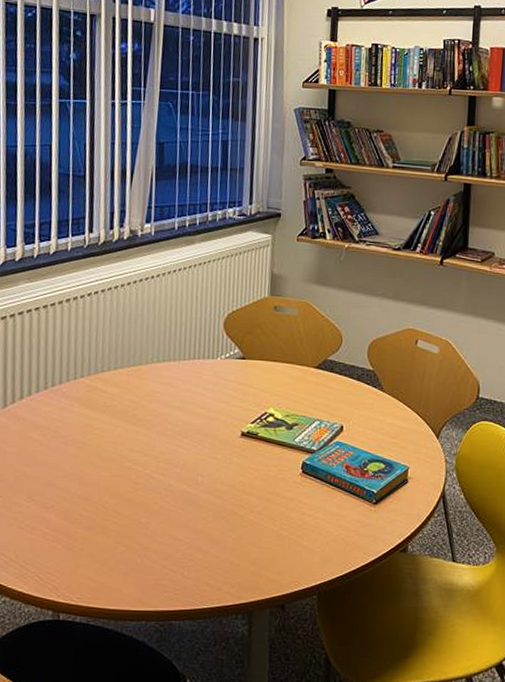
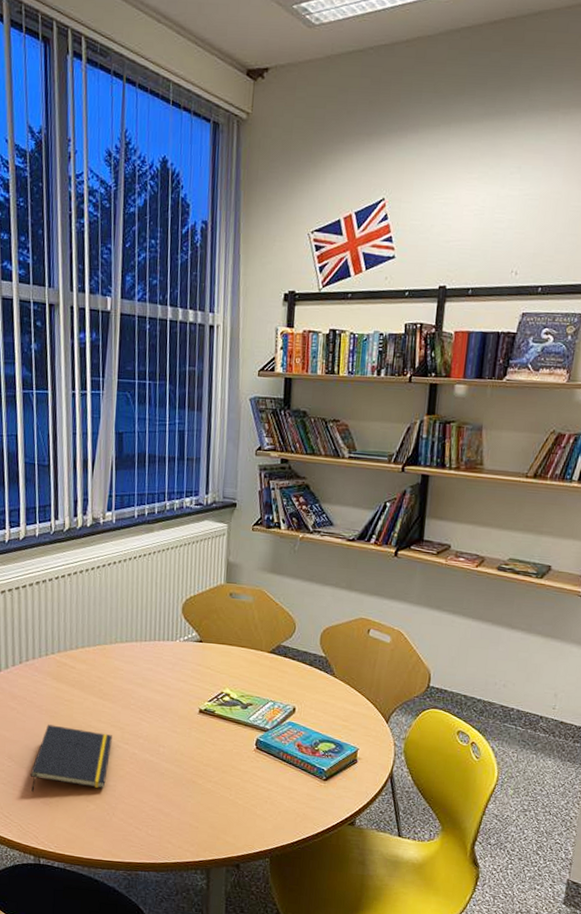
notepad: none [51,457,146,535] -> present [30,724,112,792]

